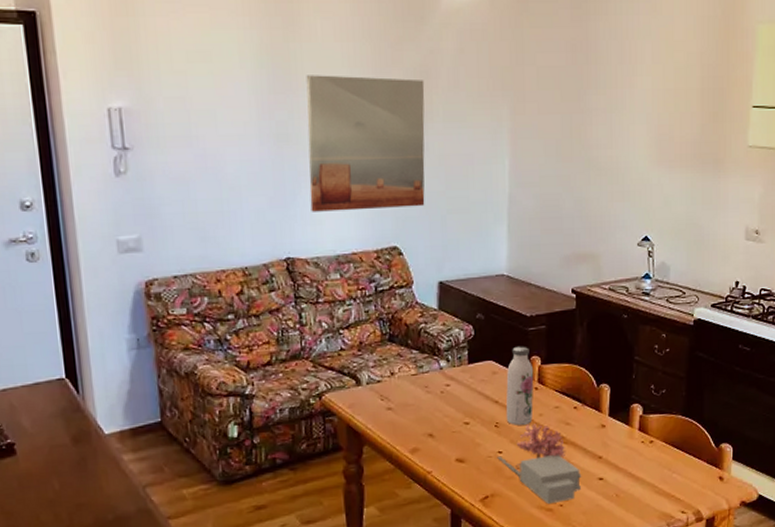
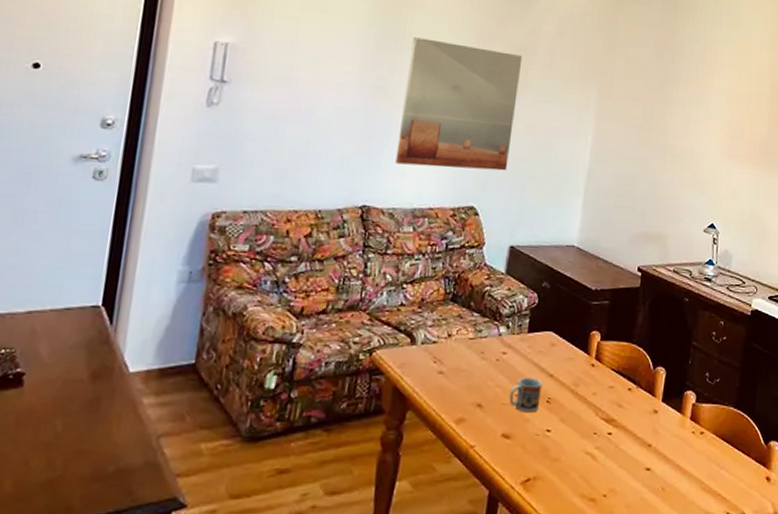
cup: none [457,405,489,438] -> present [509,377,542,413]
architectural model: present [497,424,582,505] -> none [545,403,629,494]
water bottle: present [505,346,534,425] -> none [558,319,593,403]

